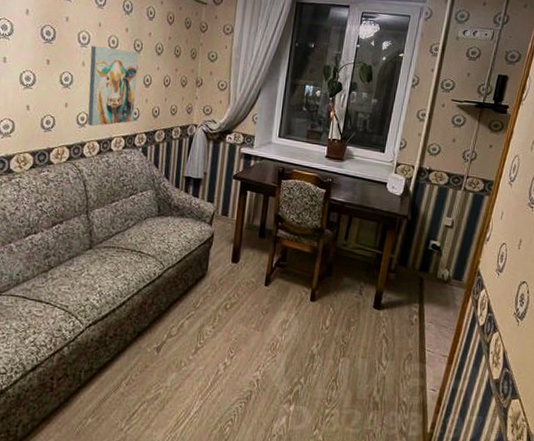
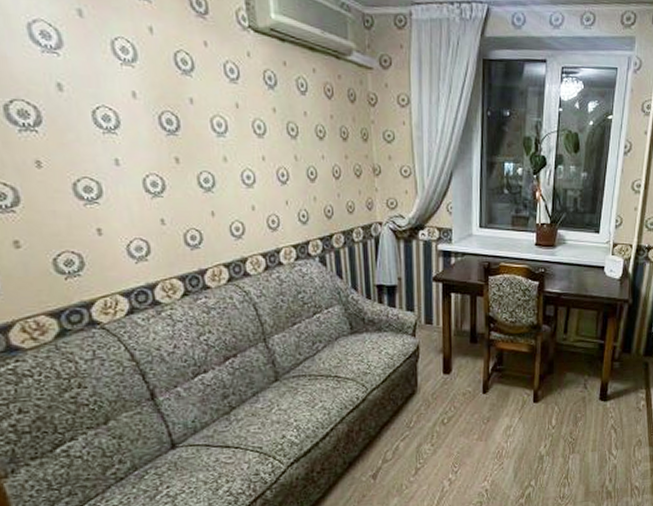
wall art: present [87,46,139,127] -> none [230,134,304,237]

